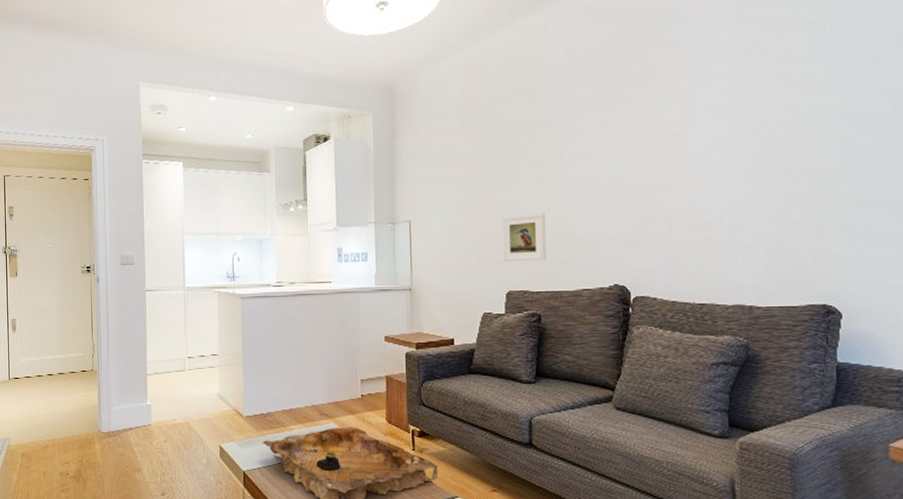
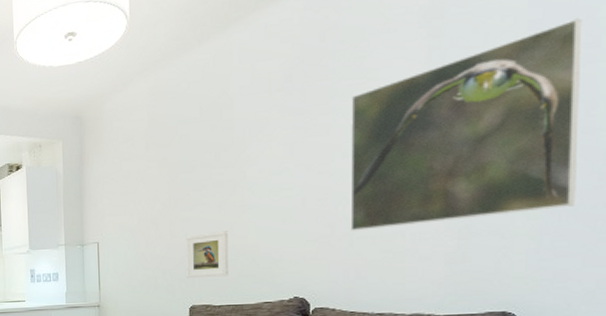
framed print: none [666,13,889,217] -> present [350,18,583,231]

